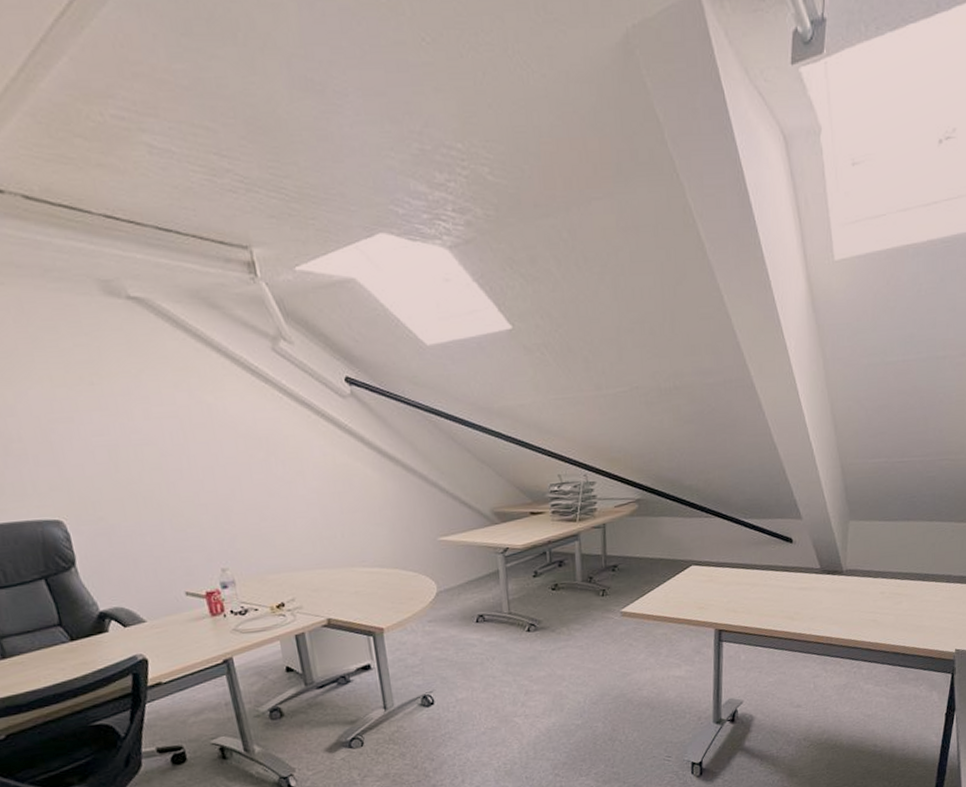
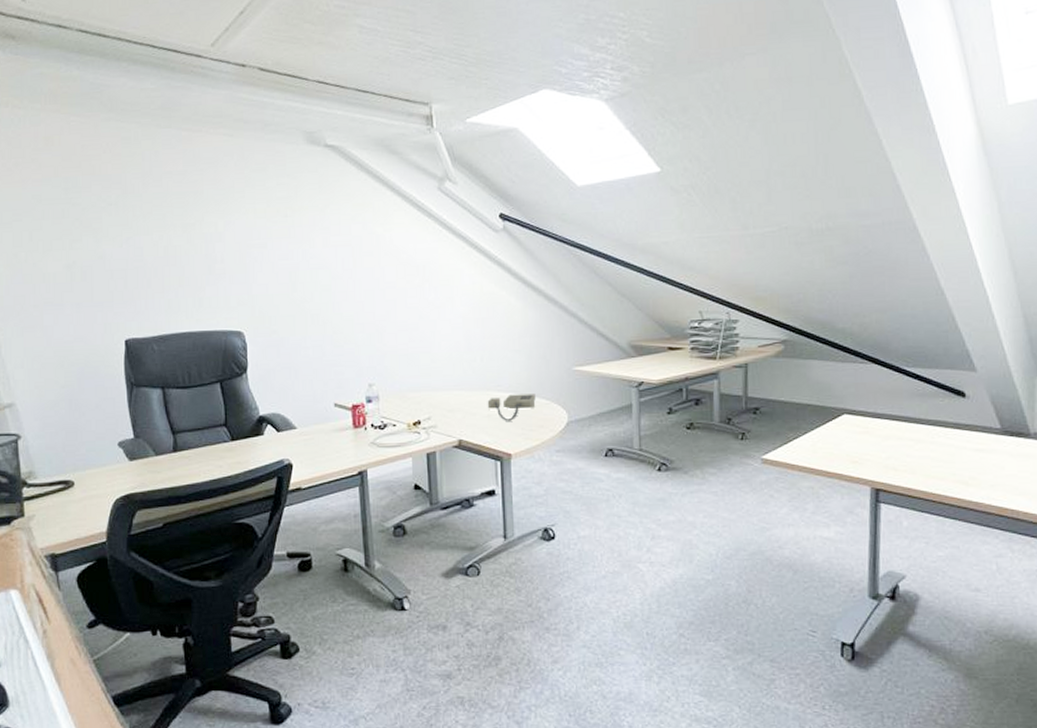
telephone: none [353,567,404,597] -> present [487,394,536,421]

